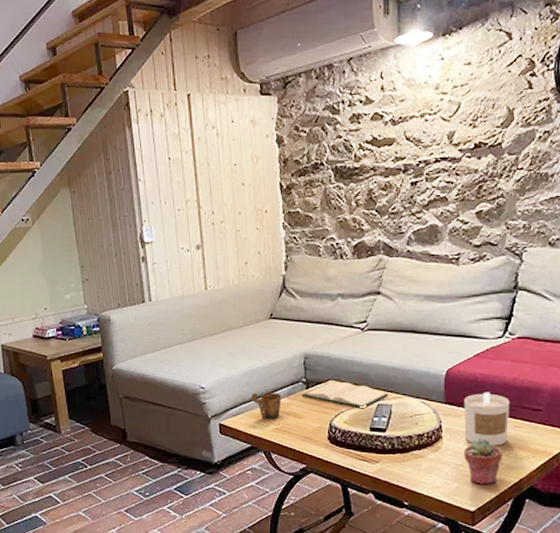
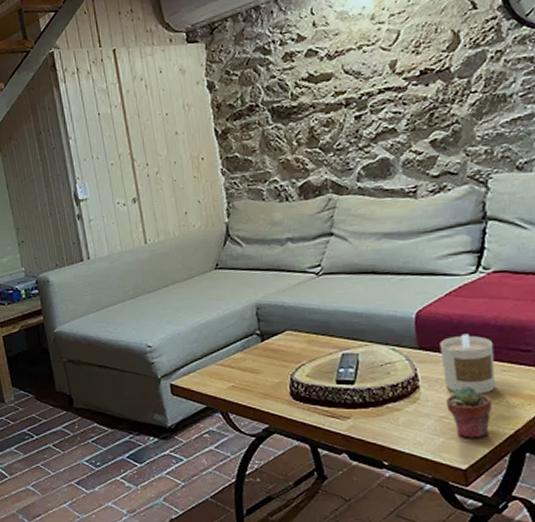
mug: present [251,392,281,419] -> none [202,347,236,376]
hardback book: present [302,382,388,409] -> none [257,332,353,360]

